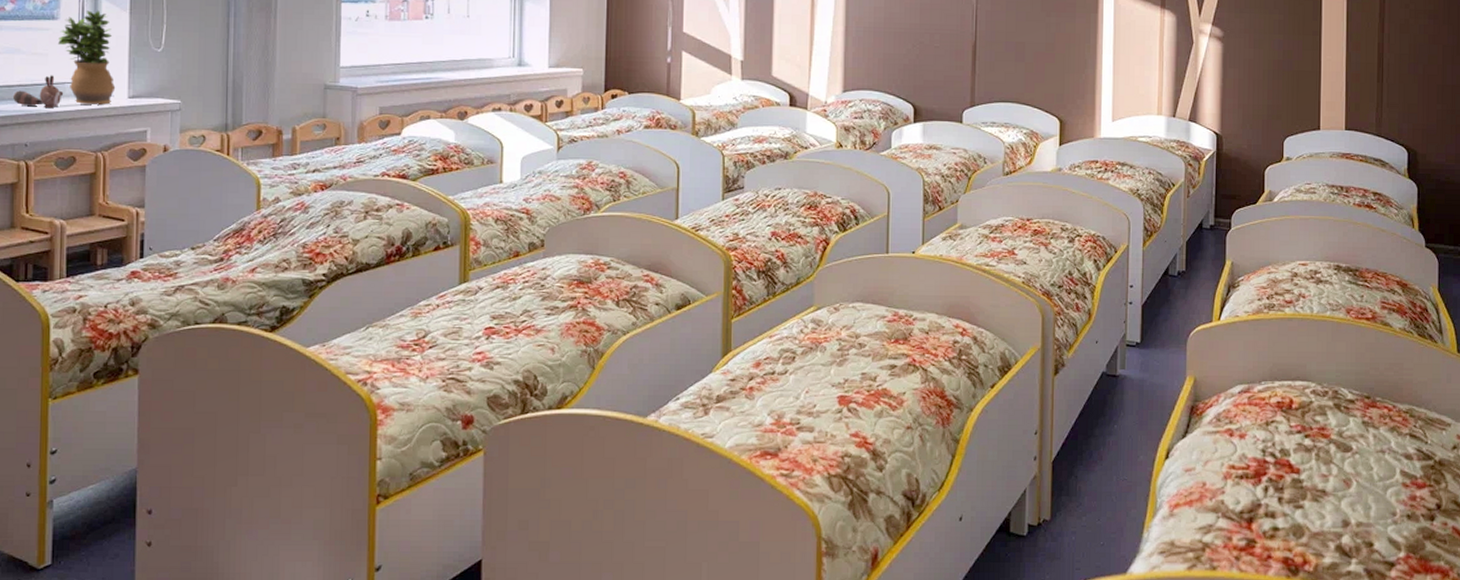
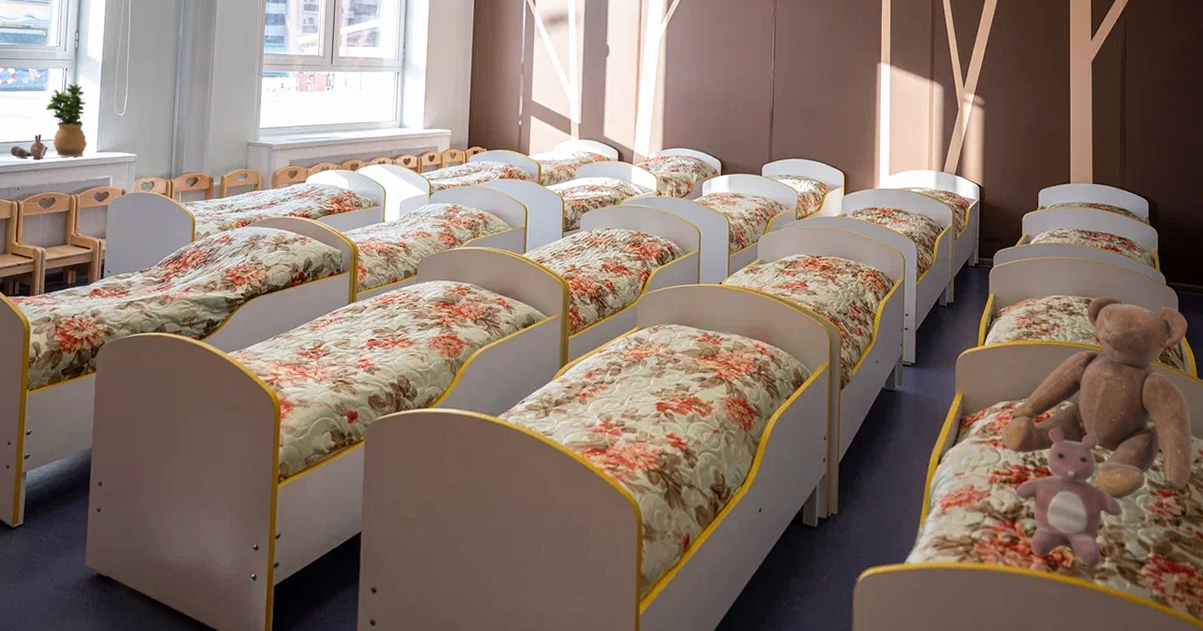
teddy bear: none [1237,261,1451,491] -> present [1001,296,1193,498]
stuffed animal: none [1253,414,1371,570] -> present [1016,428,1122,567]

